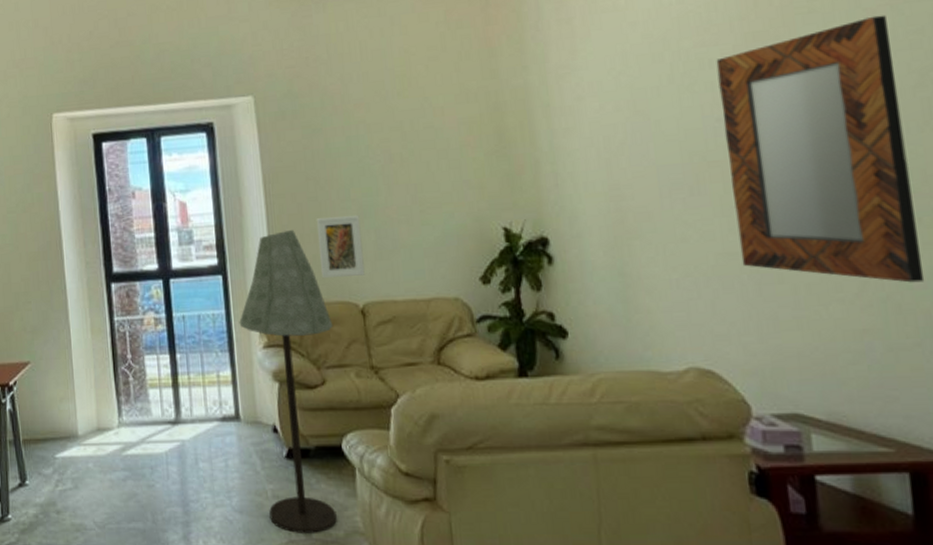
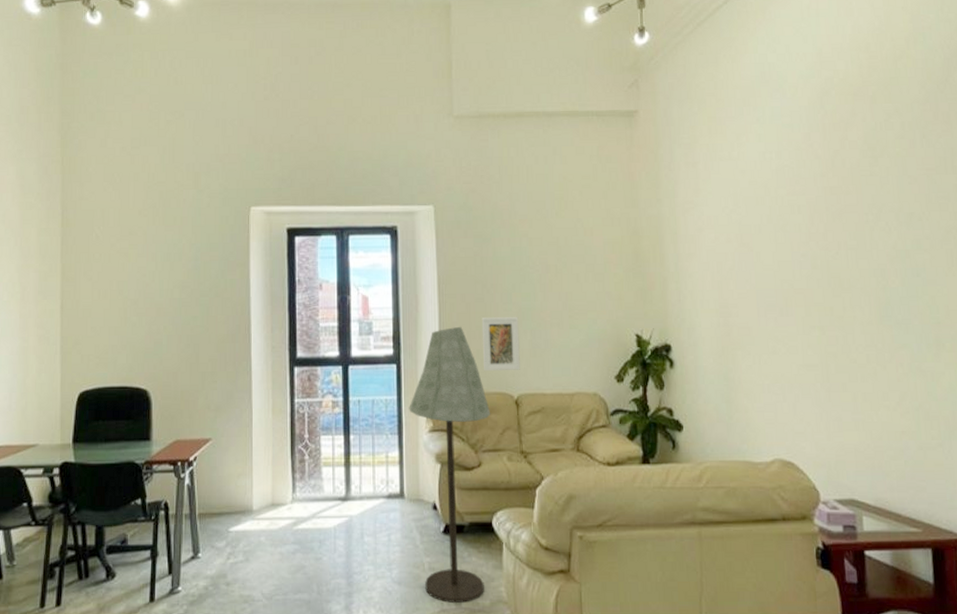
home mirror: present [716,15,925,283] -> none [803,182,946,395]

